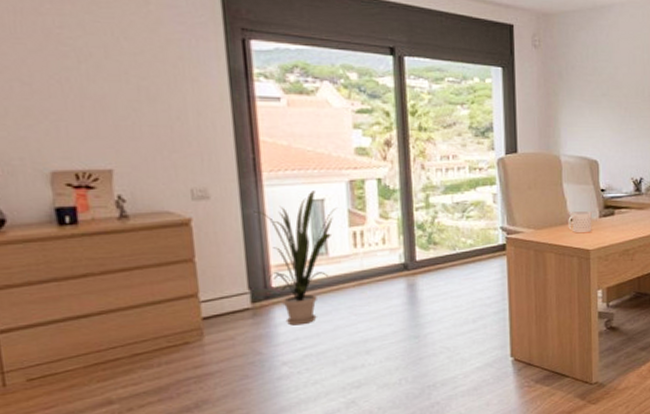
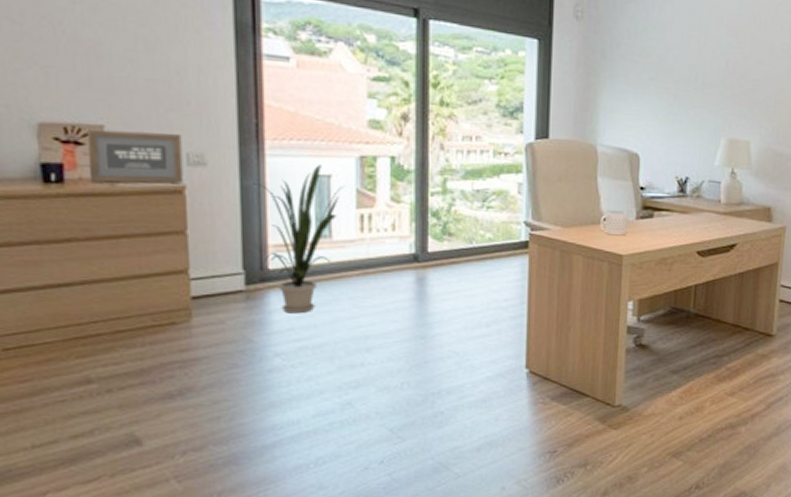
picture frame: none [98,173,190,221] -> present [88,129,184,184]

